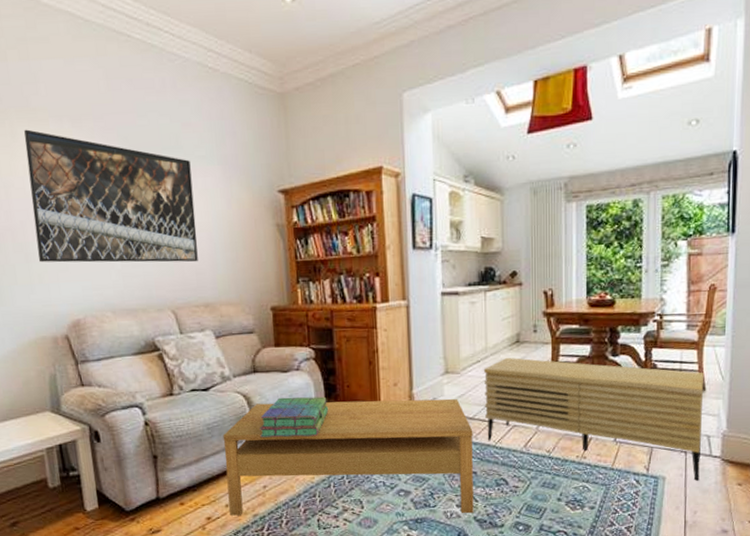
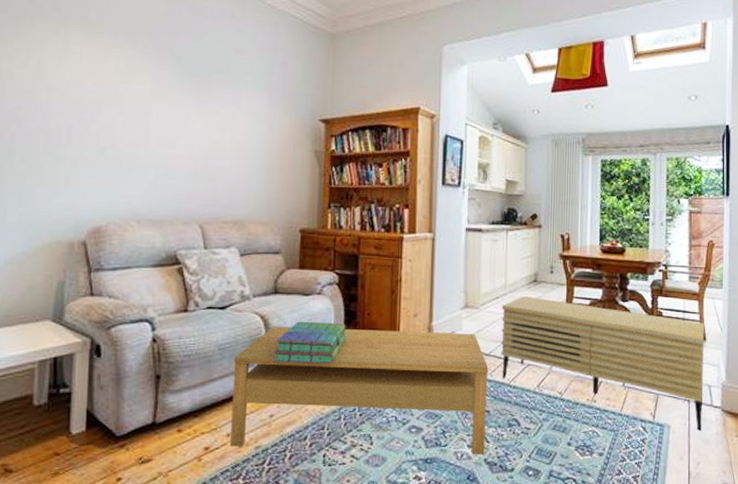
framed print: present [24,129,198,263] -> none [70,39,238,180]

